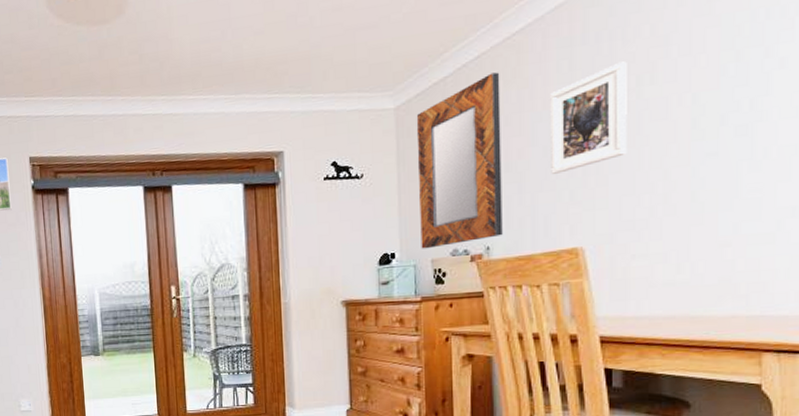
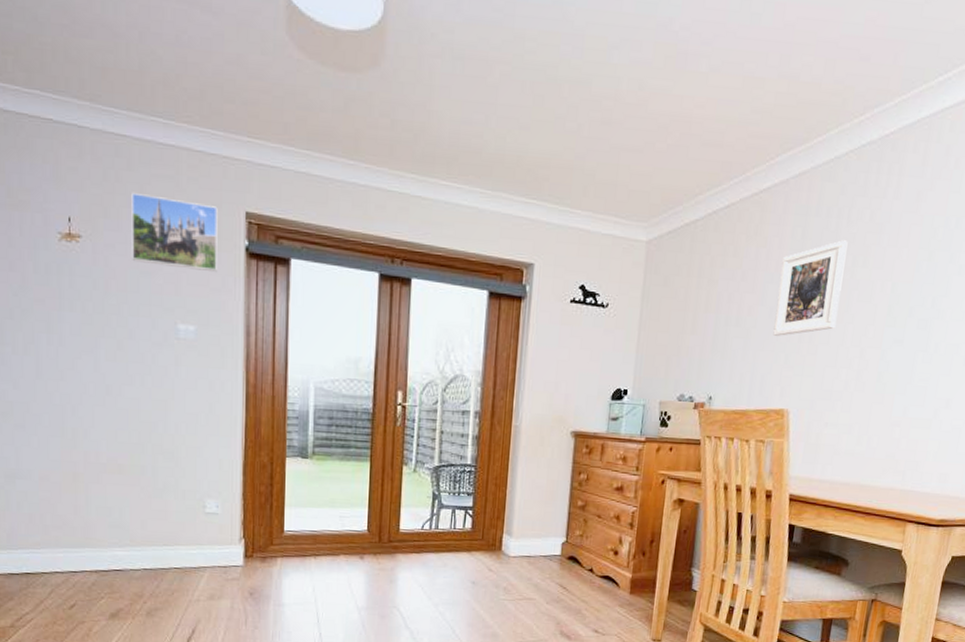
home mirror: present [416,72,503,249] -> none [652,225,744,390]

